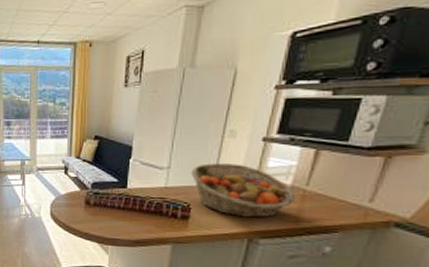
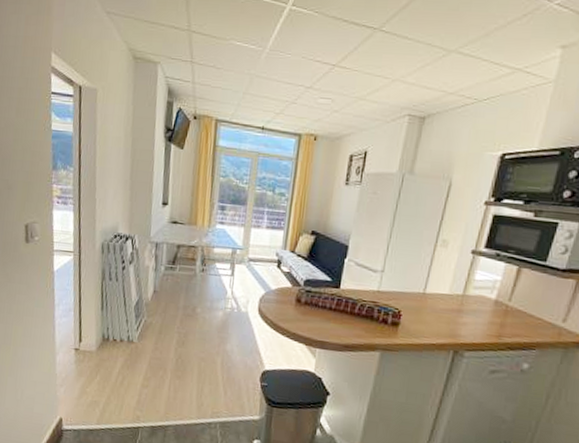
fruit basket: present [191,163,295,218] -> none [403,270,499,330]

